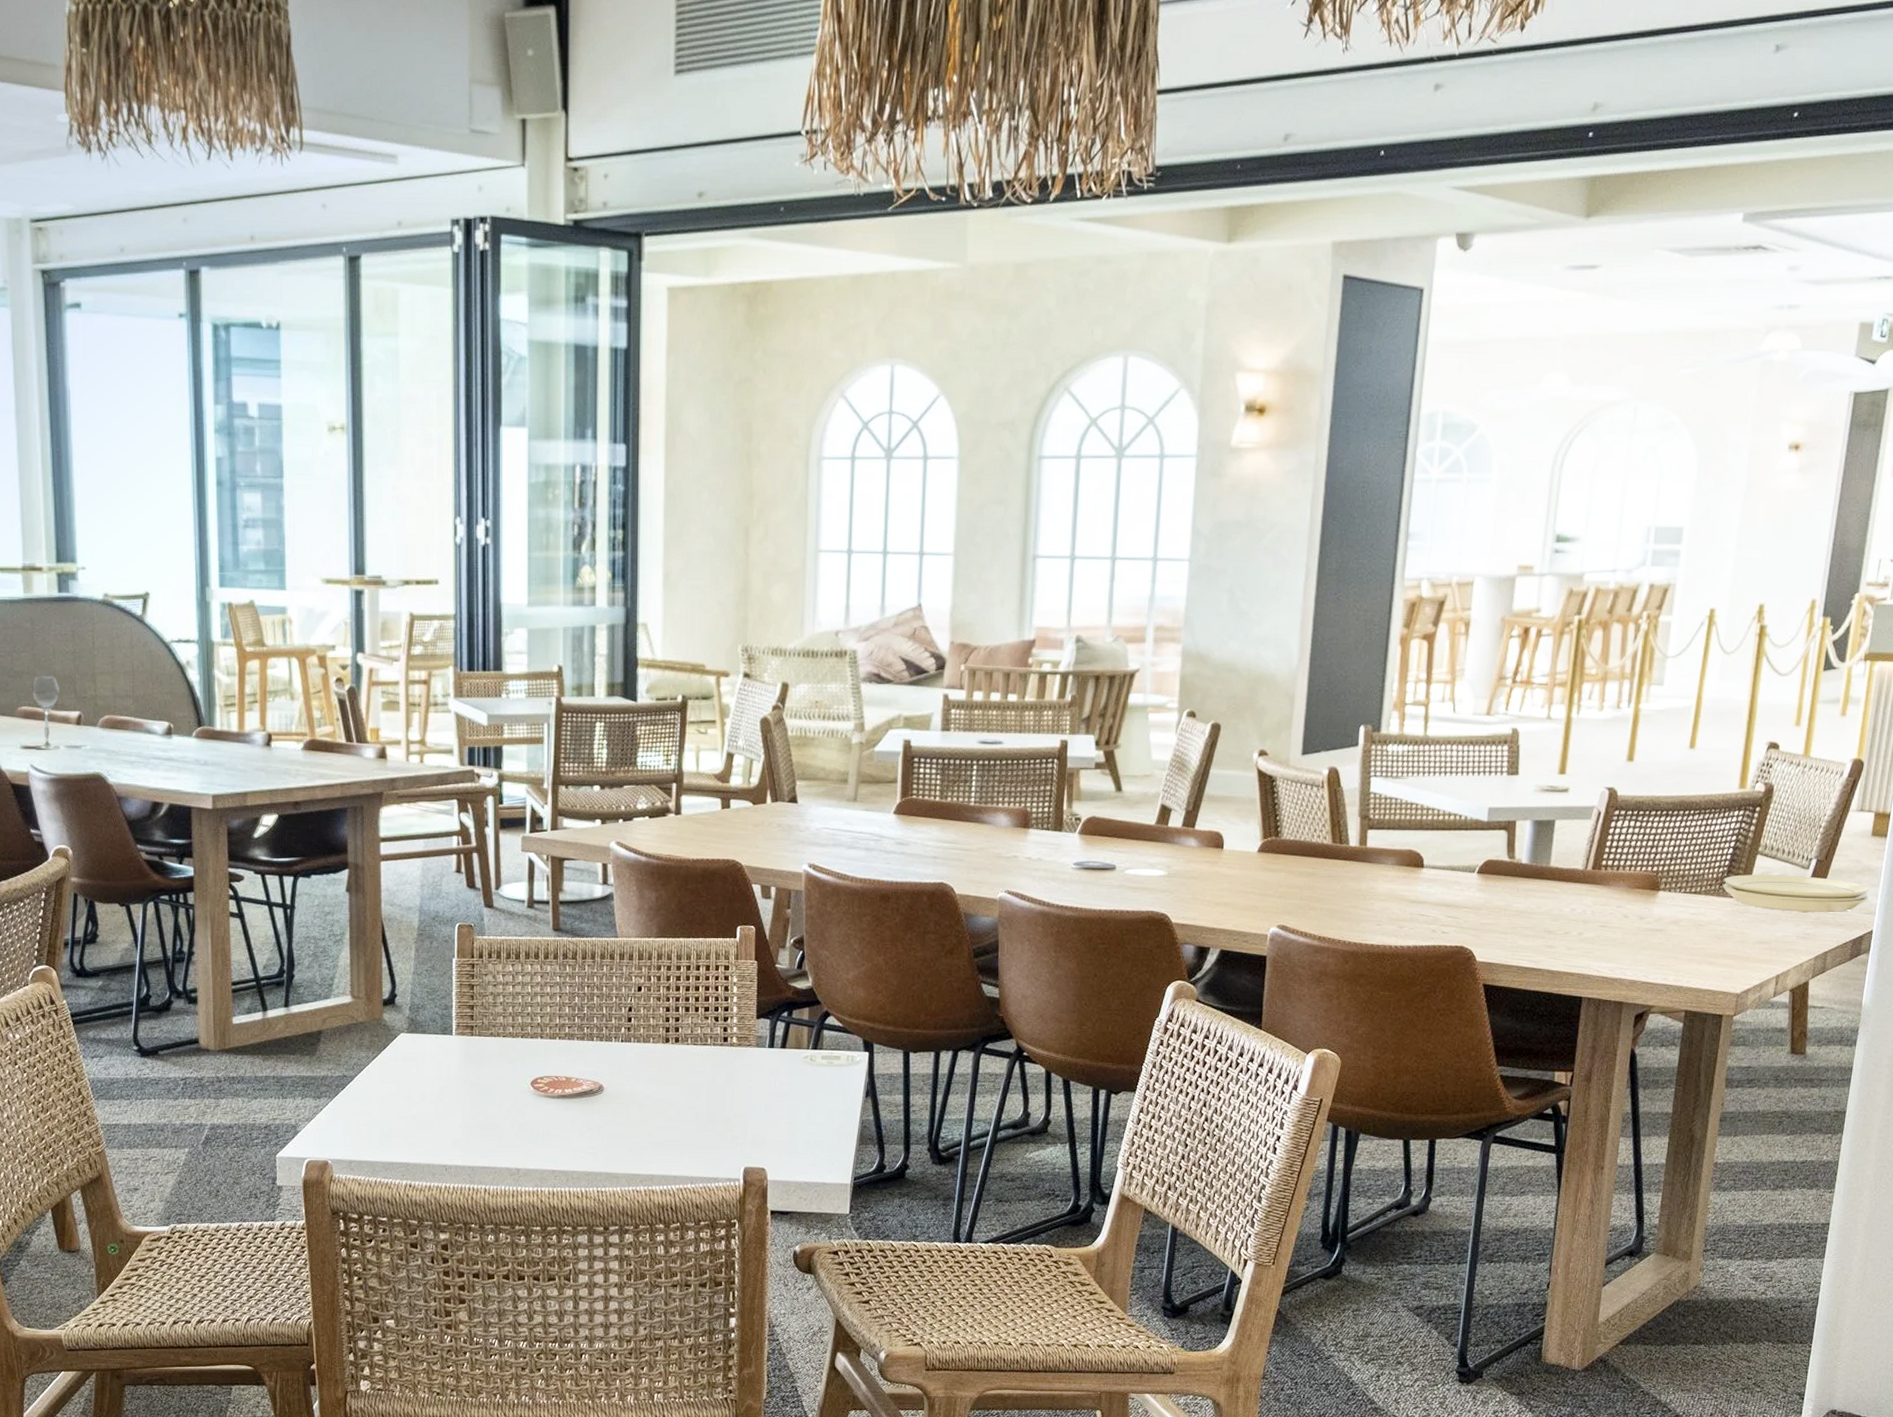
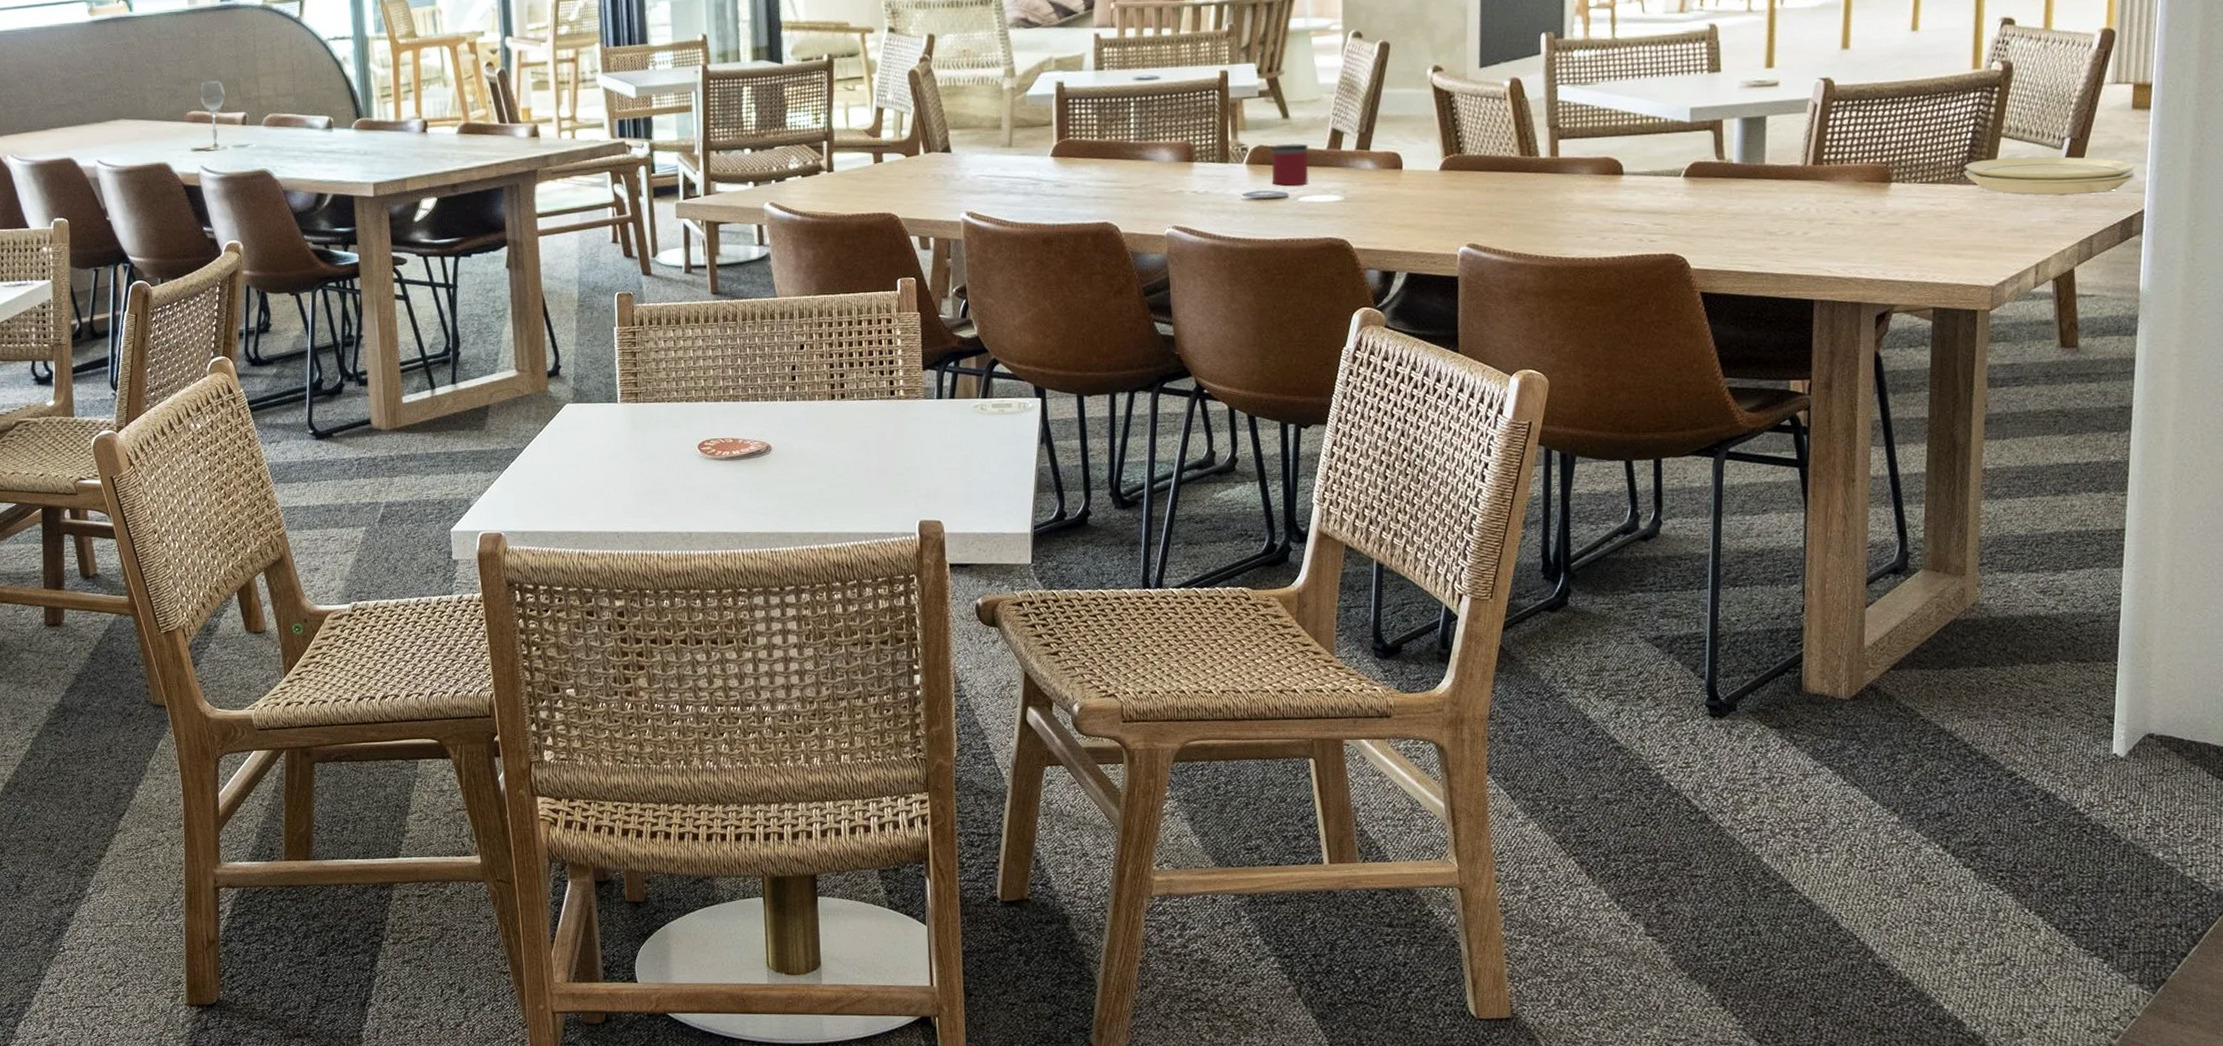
beverage cup: none [1102,816,1138,859] -> present [1270,143,1309,187]

